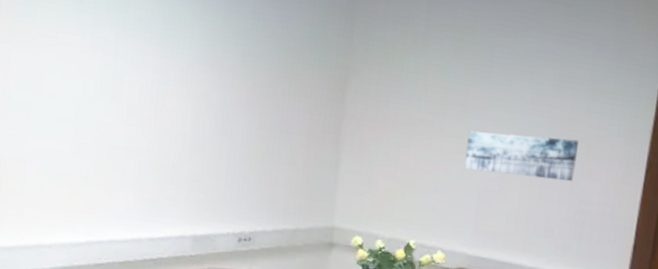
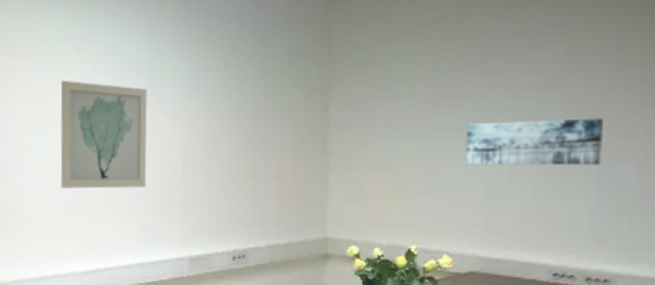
wall art: none [49,27,157,159] -> present [60,80,148,190]

